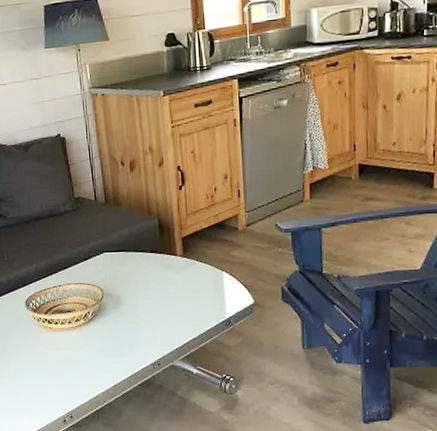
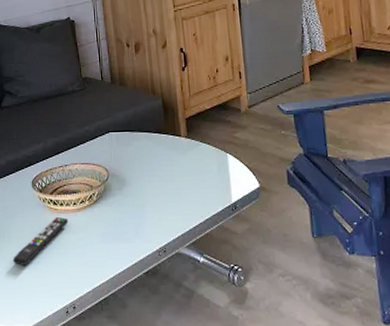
remote control: none [9,334,64,381] -> present [13,216,69,266]

